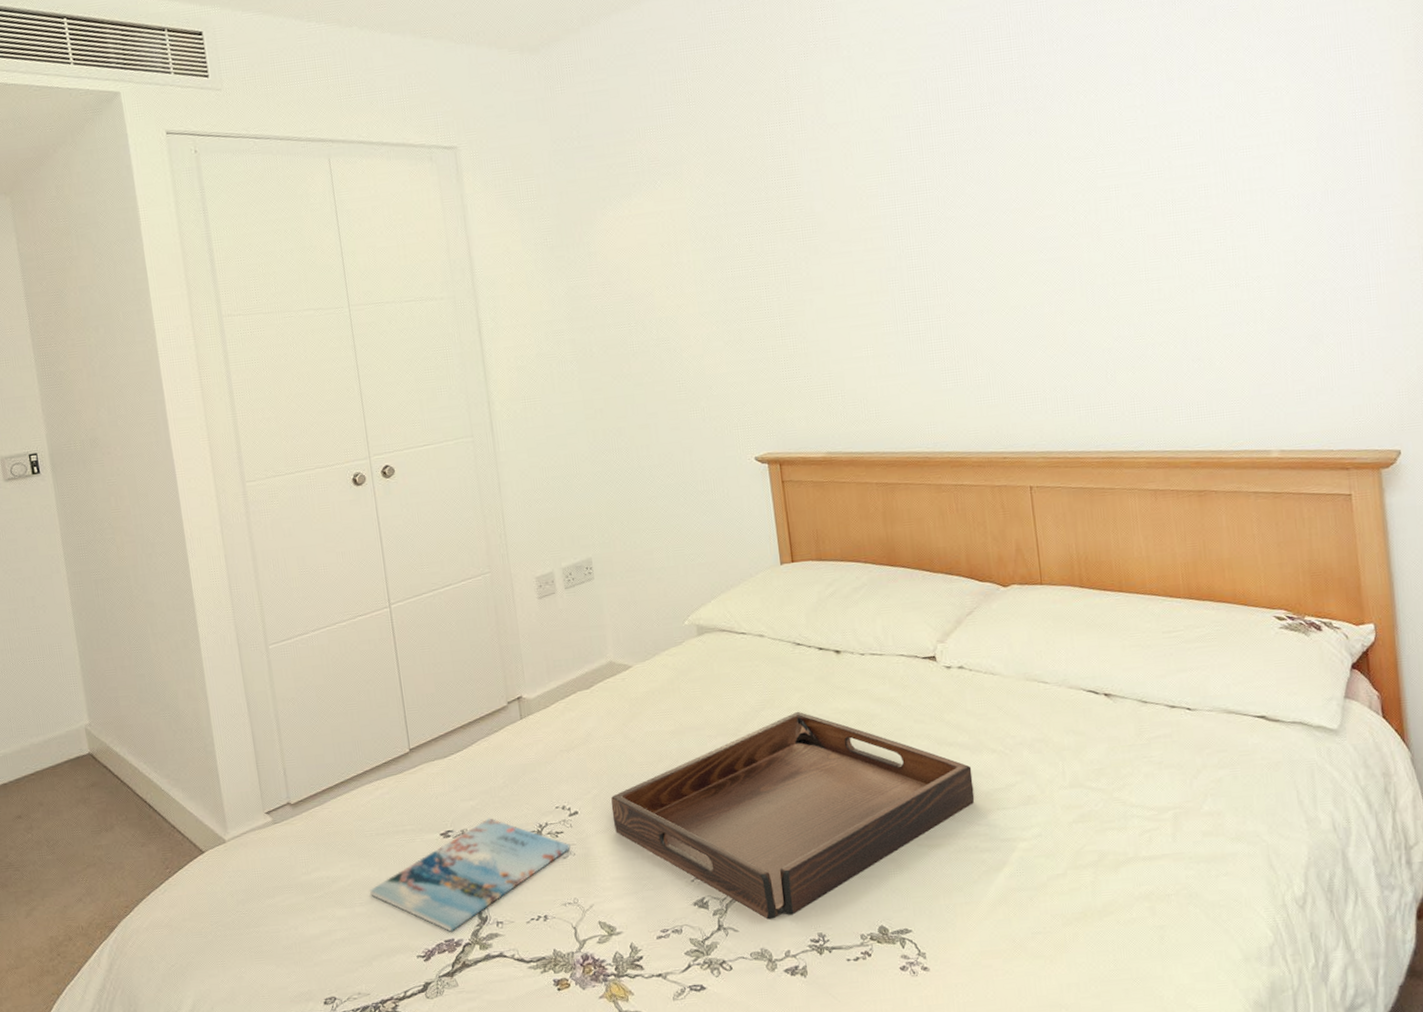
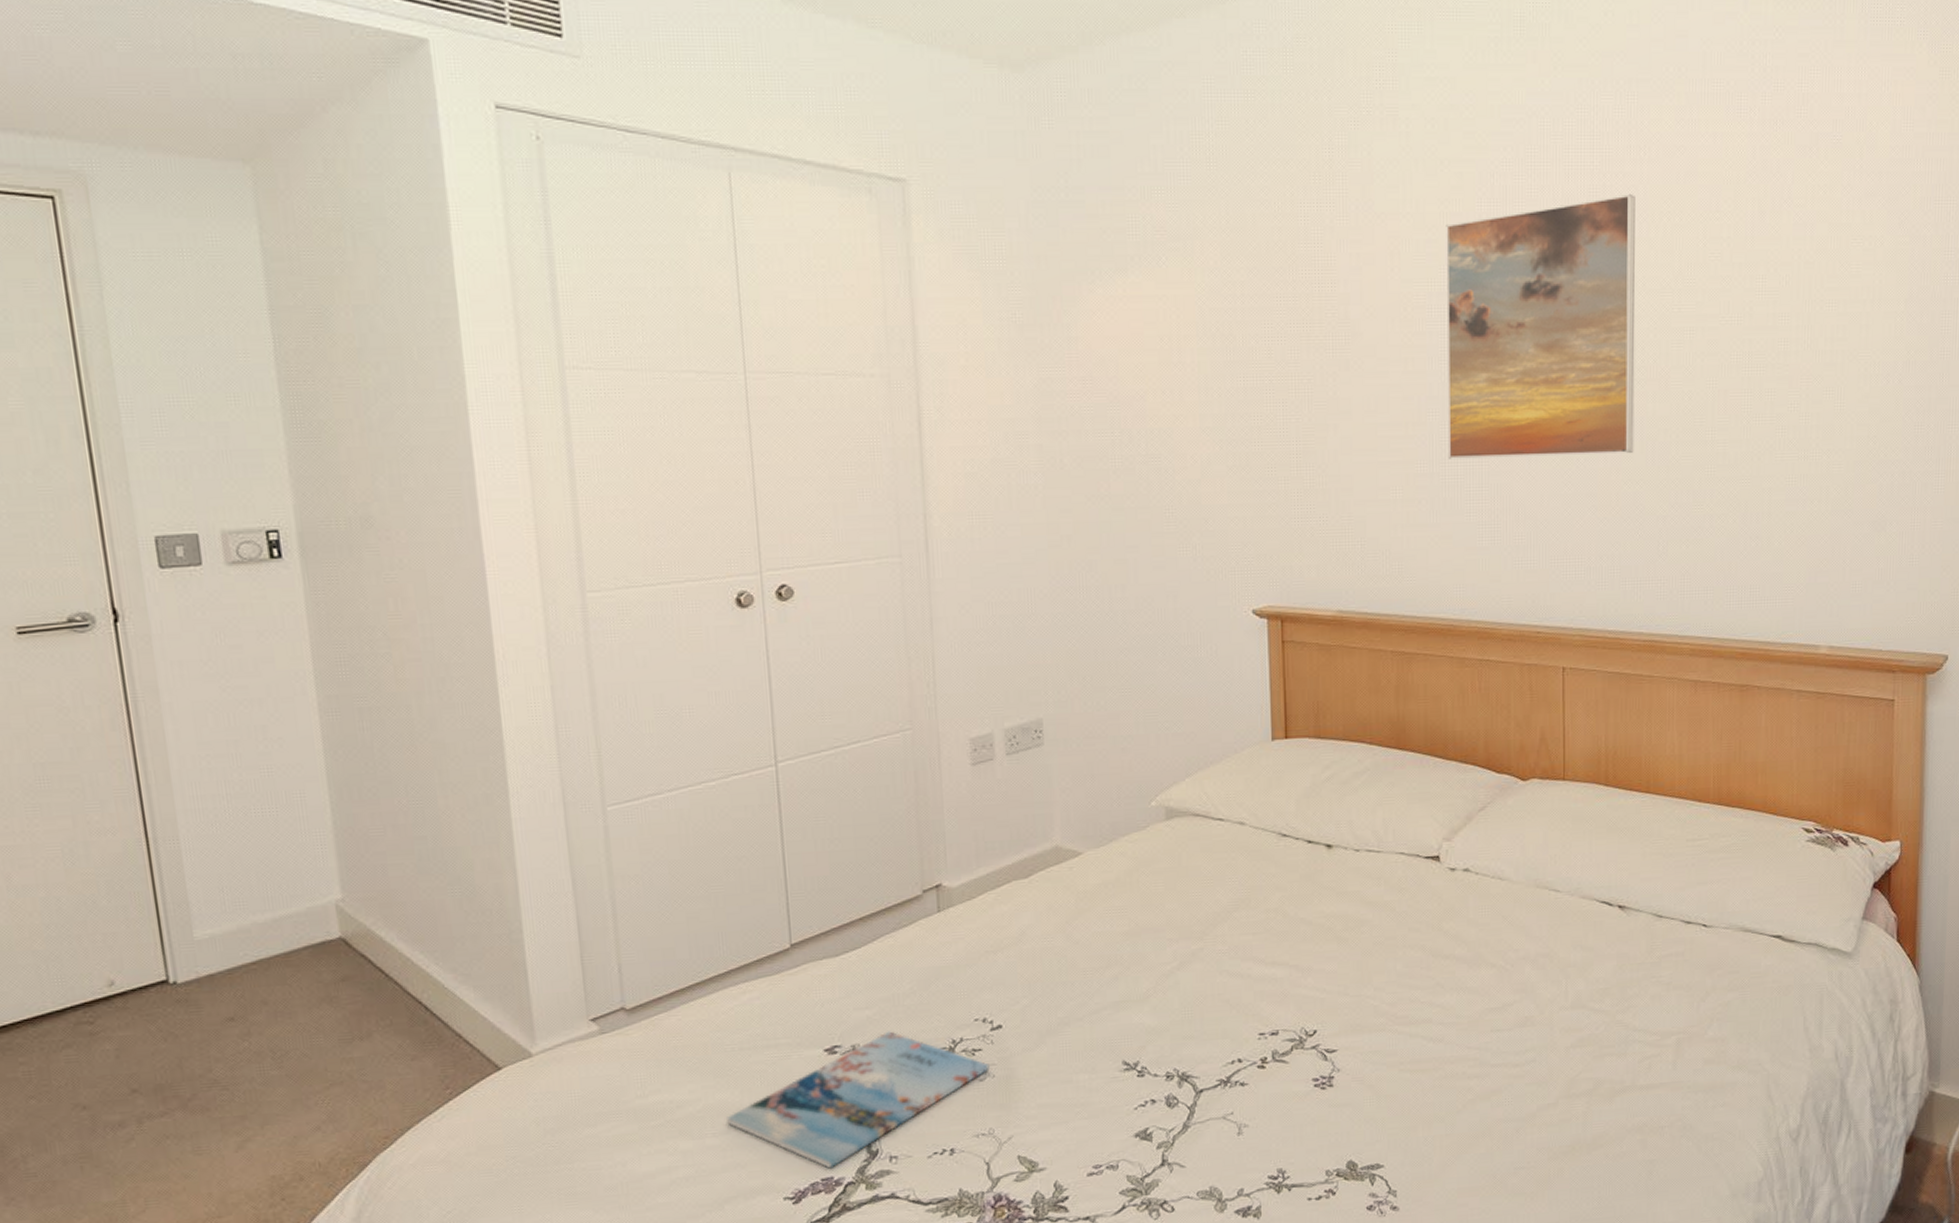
serving tray: present [611,711,975,920] -> none [1043,913,1467,1154]
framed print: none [889,79,1075,318] -> present [1446,193,1635,459]

